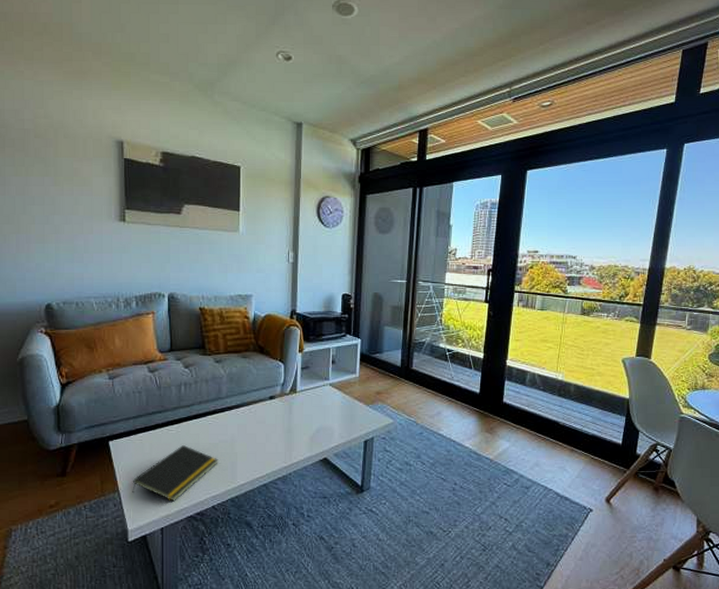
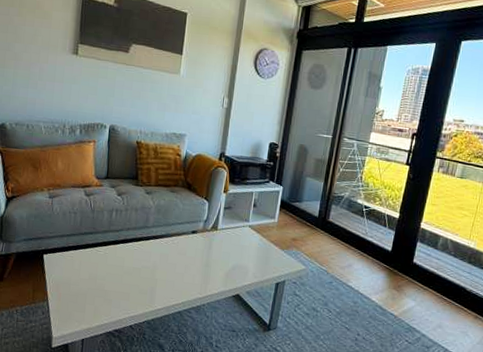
notepad: present [132,445,219,502] -> none [59,266,140,317]

